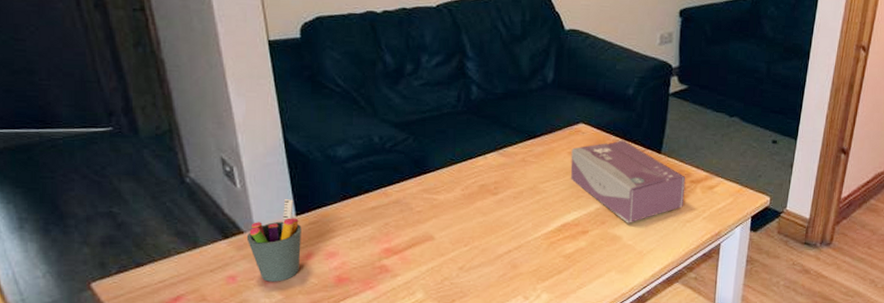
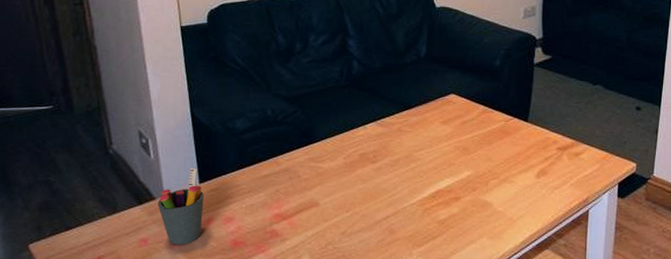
tissue box: present [570,140,686,223] -> none [443,109,552,190]

